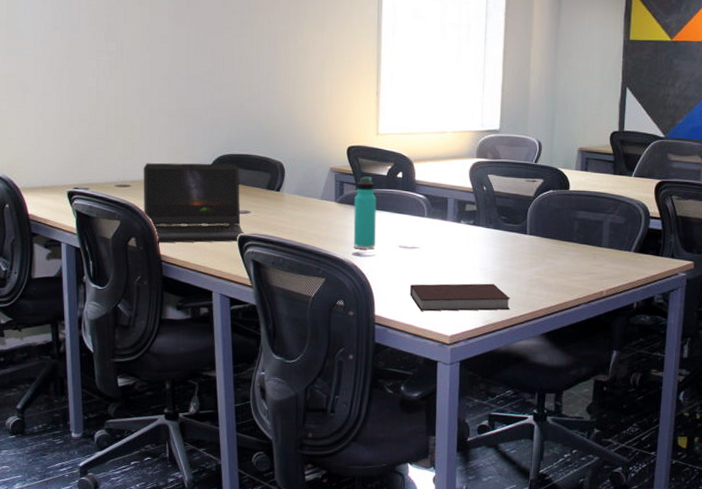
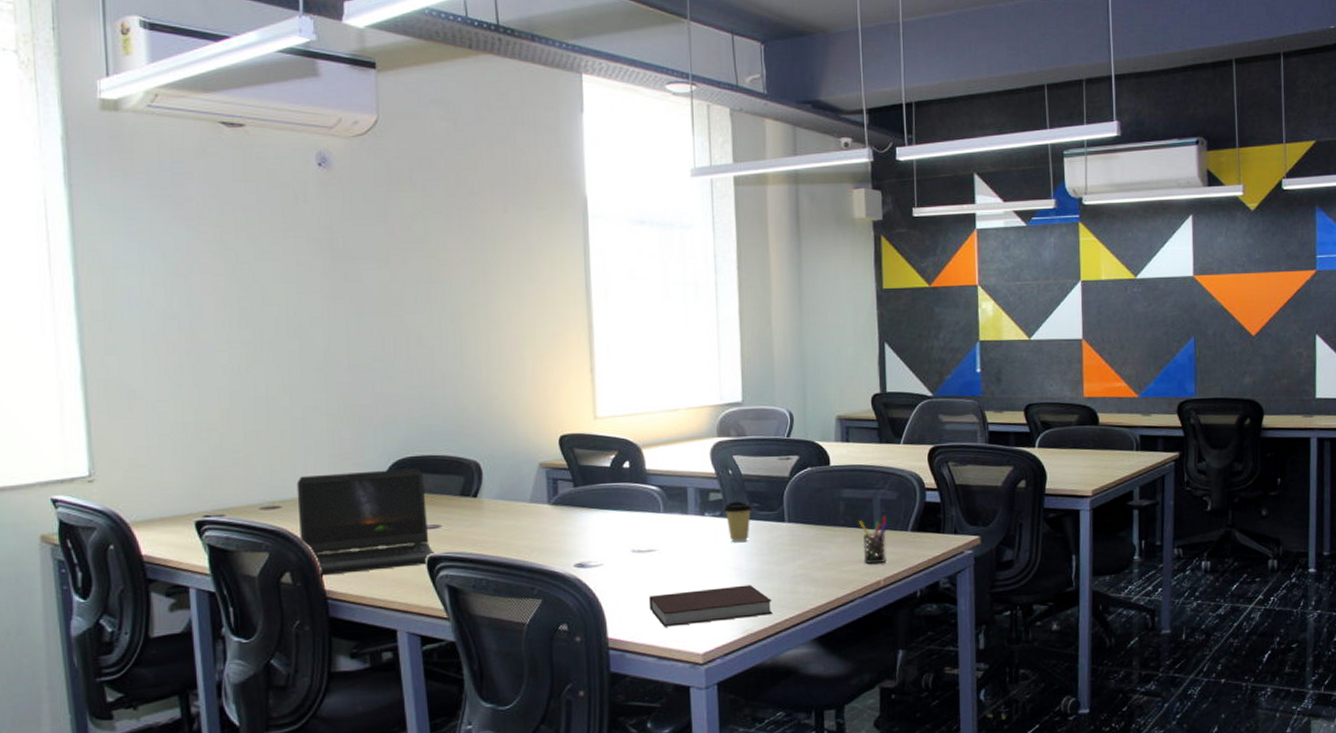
thermos bottle: present [353,176,377,250] -> none [572,469,602,559]
coffee cup: none [477,213,501,248] -> present [724,501,752,543]
pen holder: none [590,237,615,276] -> present [859,515,889,564]

